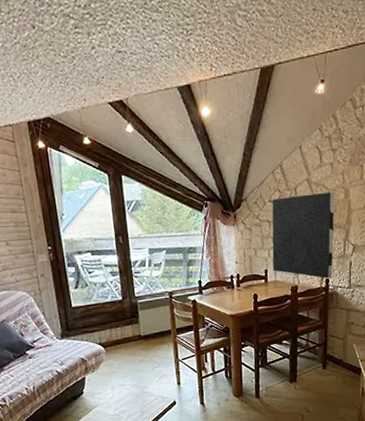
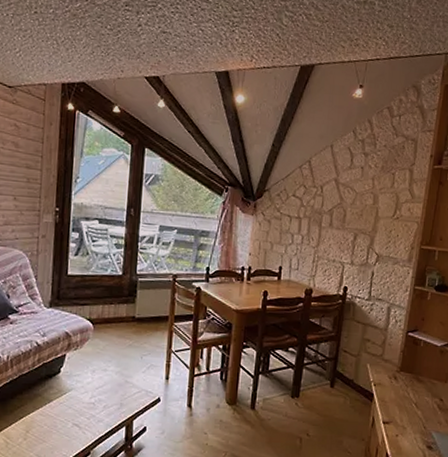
wall art: present [272,191,335,279] -> none [287,193,362,287]

